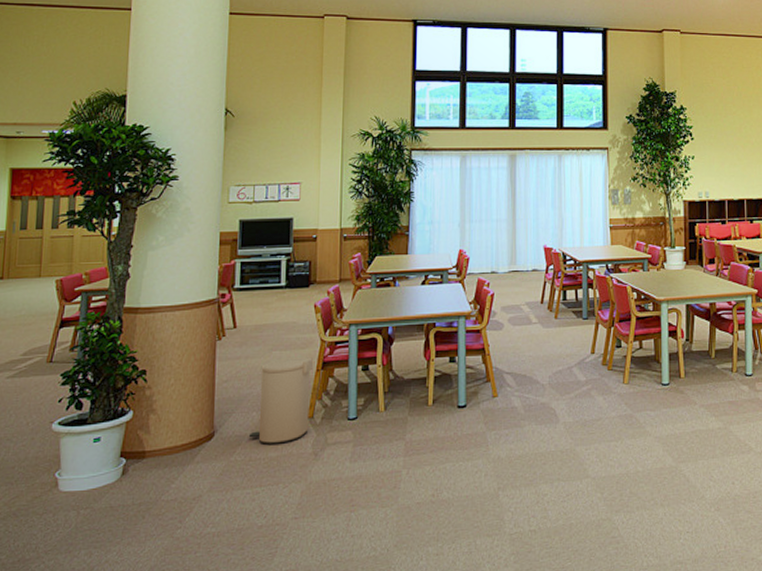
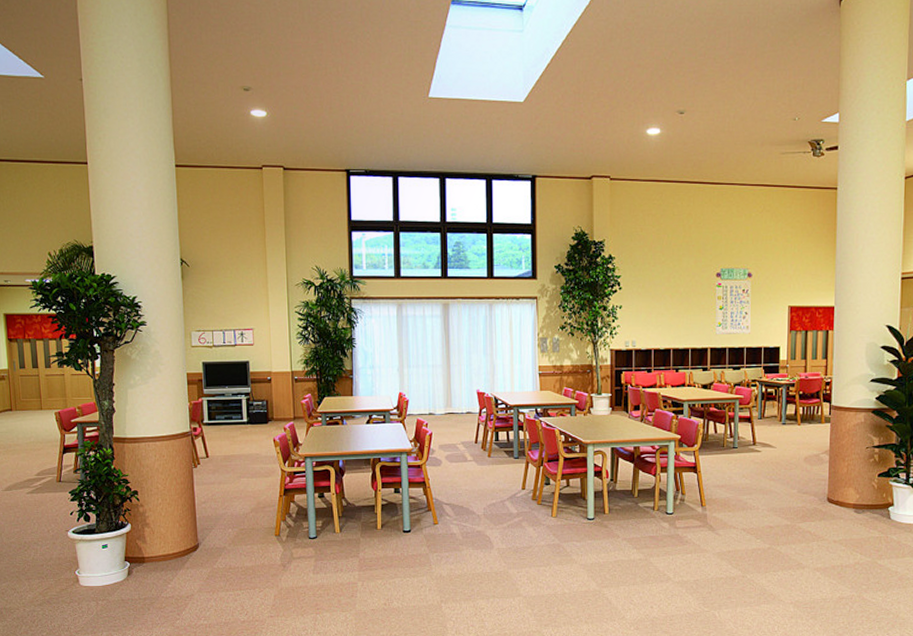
pedal bin: present [248,356,313,446] -> none [227,483,277,557]

